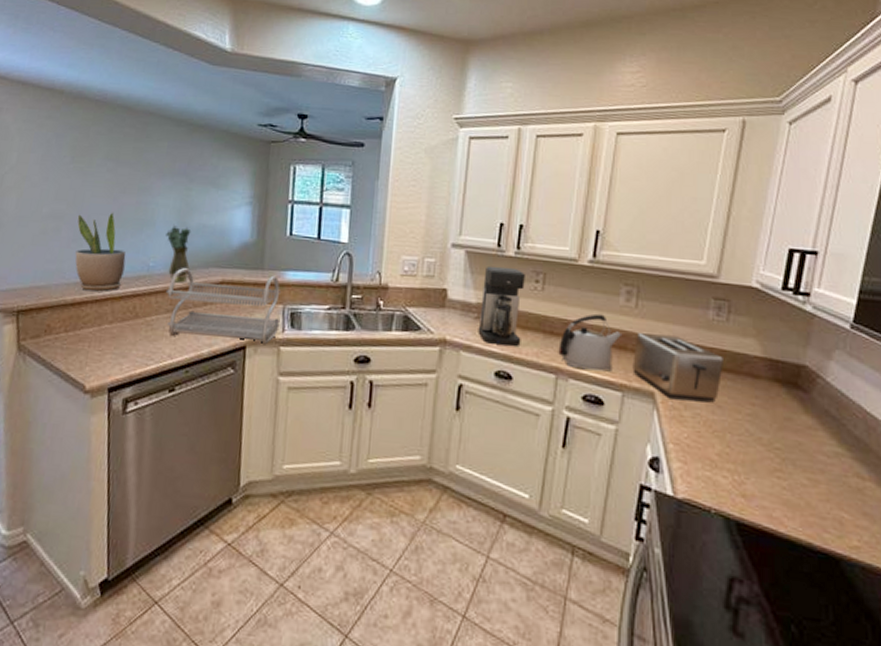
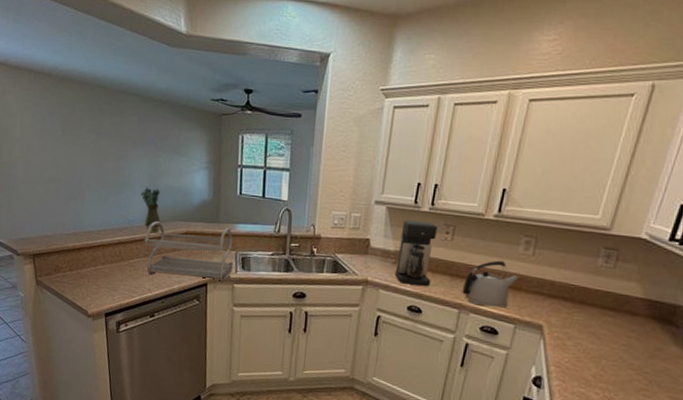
potted plant: present [75,212,126,292] -> none [71,176,111,240]
toaster: present [632,333,723,403] -> none [525,277,607,335]

